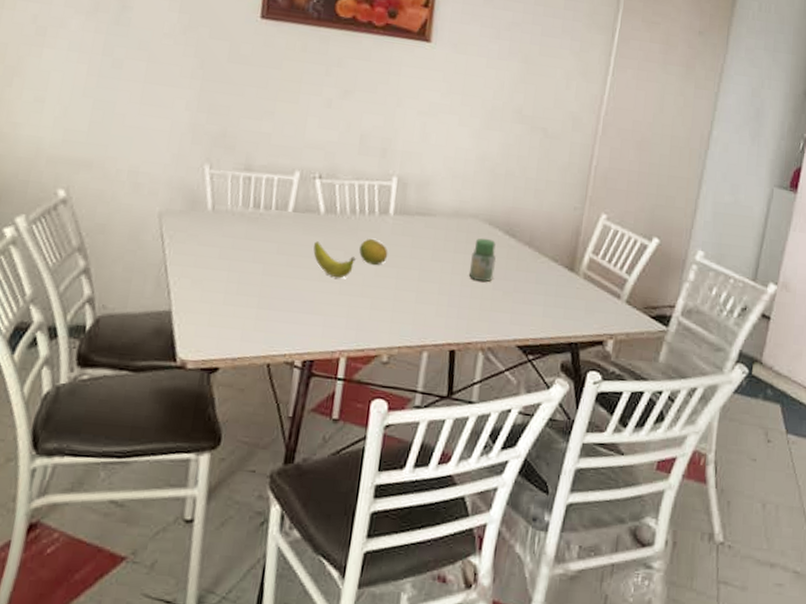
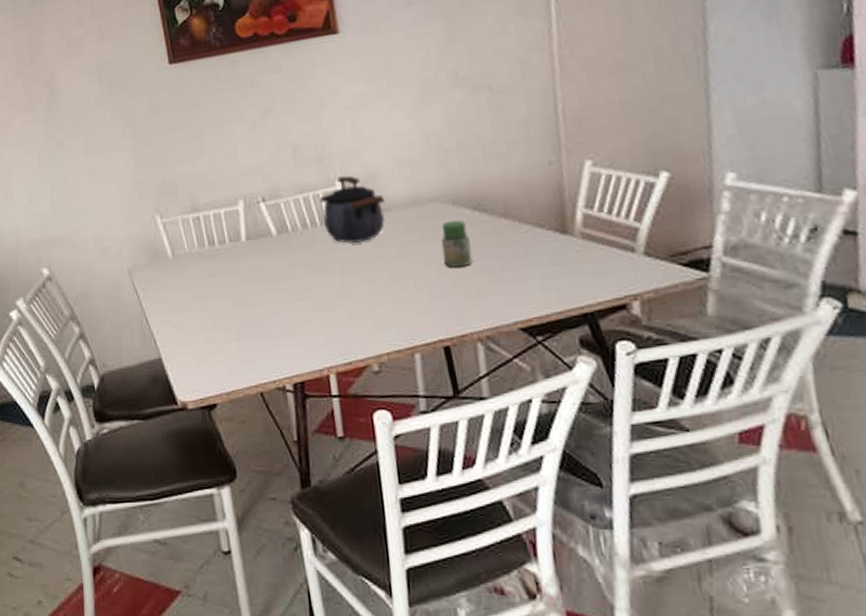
banana: present [313,241,356,279] -> none [275,263,320,296]
fruit: present [359,239,388,265] -> none [320,249,352,275]
kettle: none [372,173,433,240] -> present [320,175,386,243]

